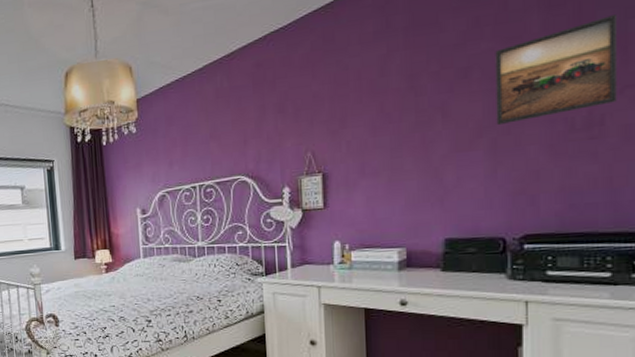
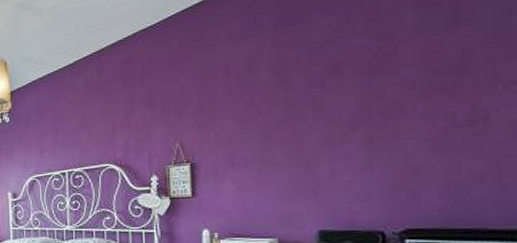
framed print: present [495,15,617,126] -> none [368,12,502,120]

